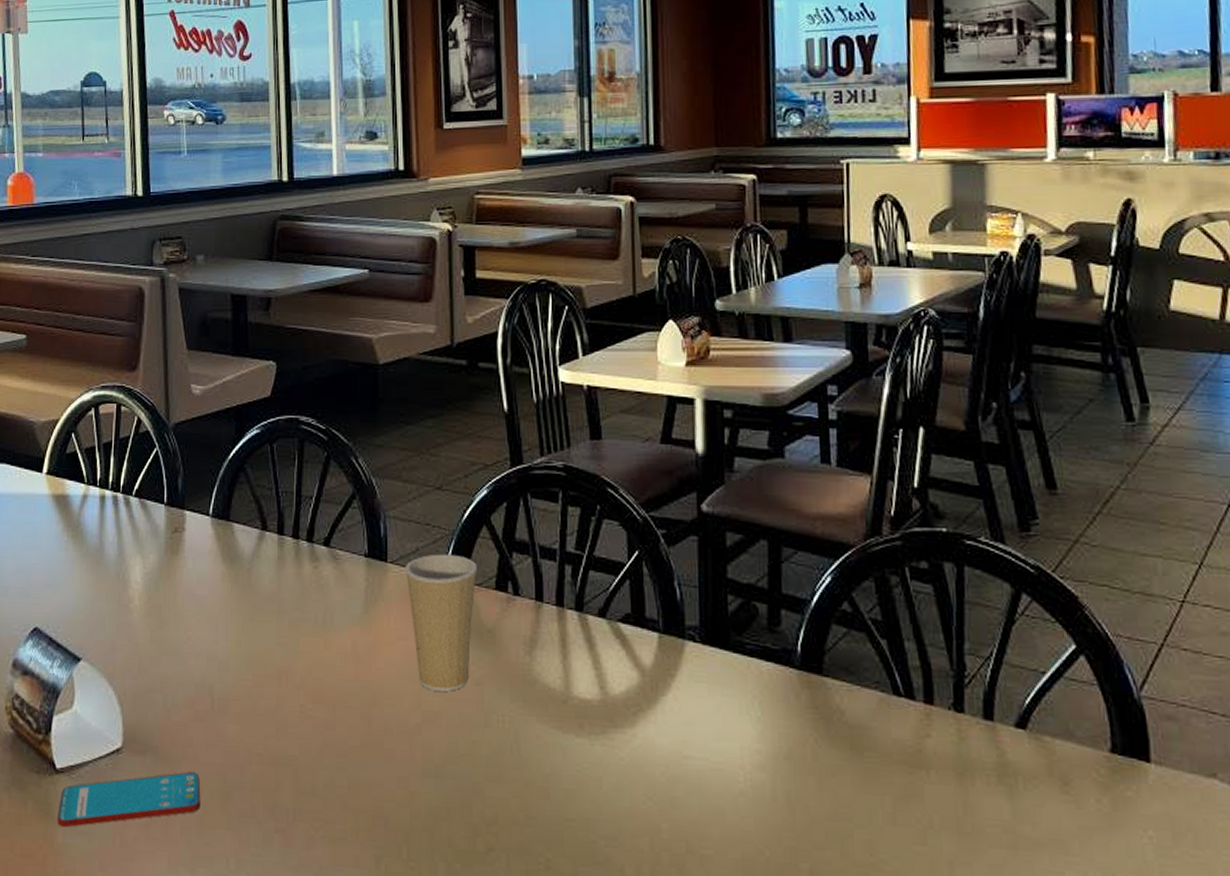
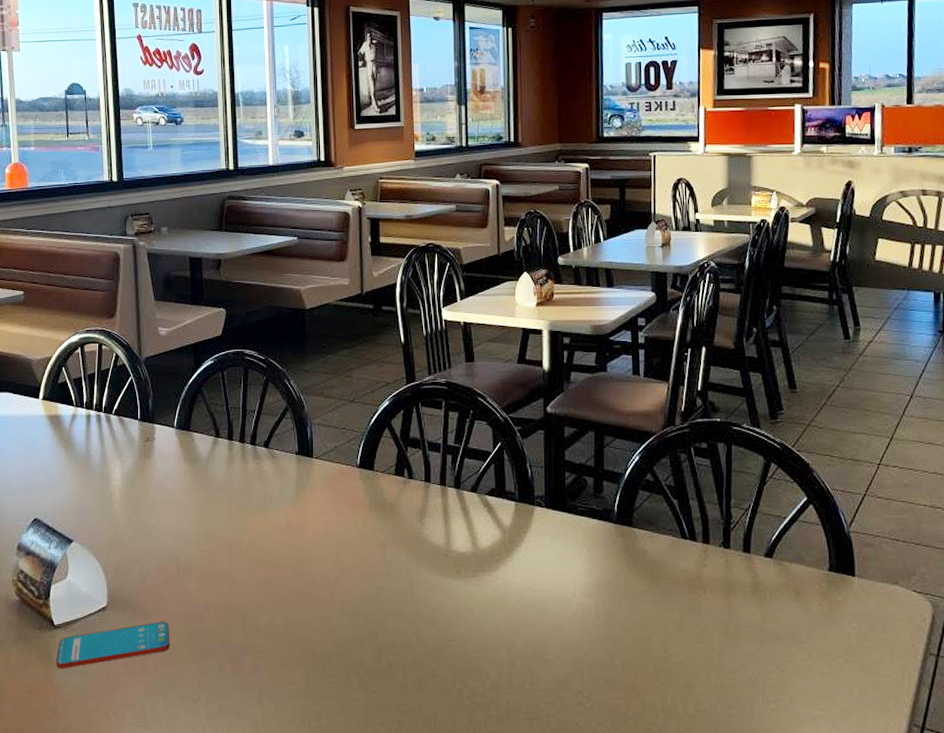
paper cup: present [405,553,478,692] -> none [327,450,382,551]

